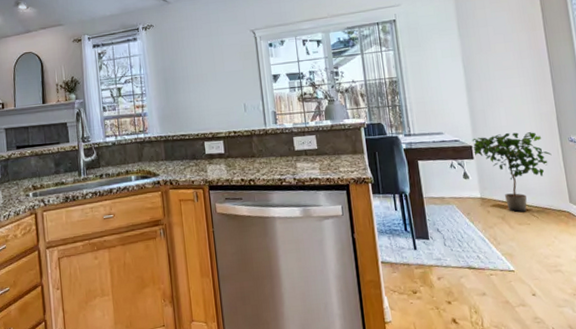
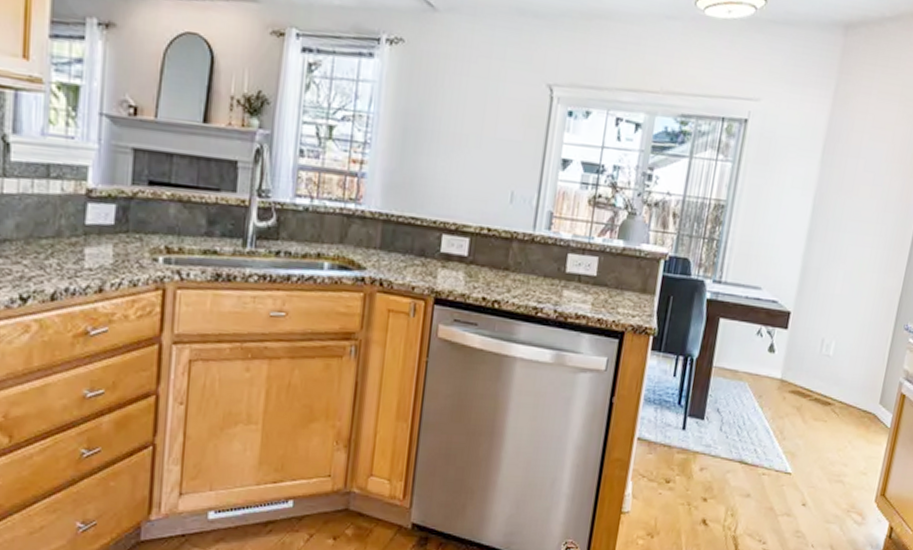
potted plant: present [471,131,552,213] -> none [790,302,879,406]

